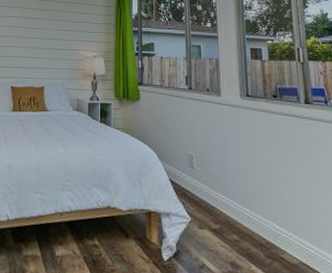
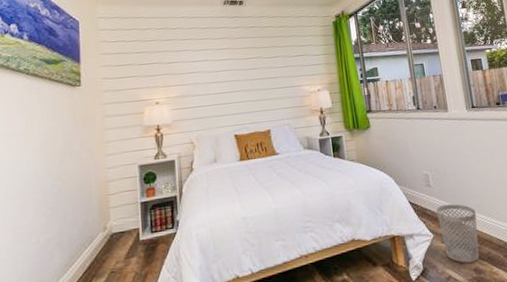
wastebasket: none [197,189,239,255] -> present [436,203,479,263]

